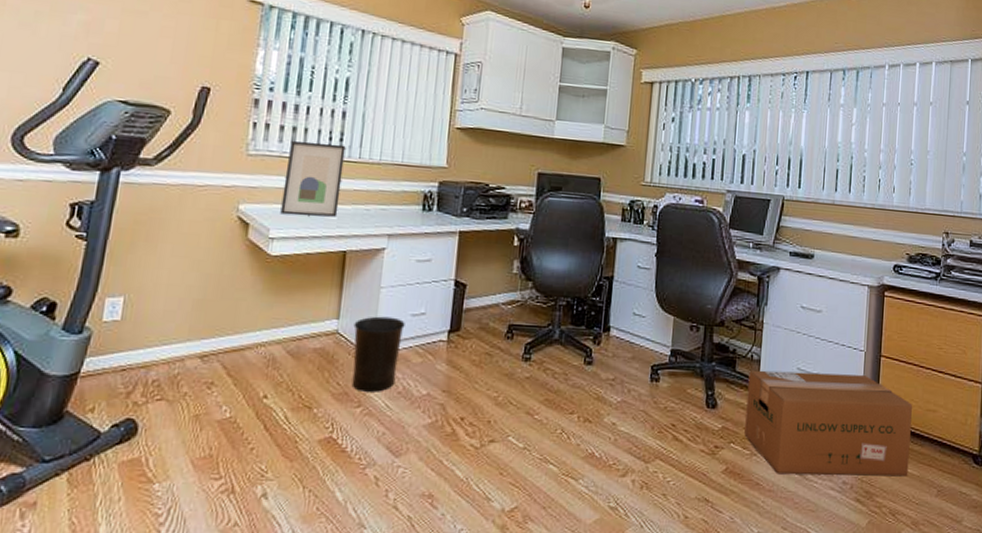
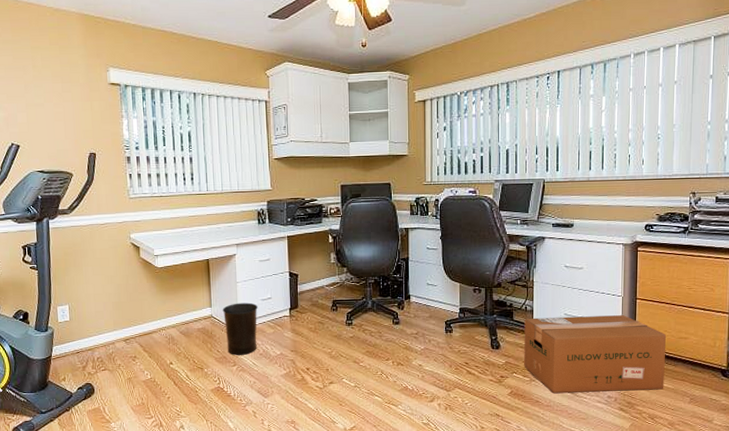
picture frame: present [280,140,347,217] -> none [157,182,199,238]

